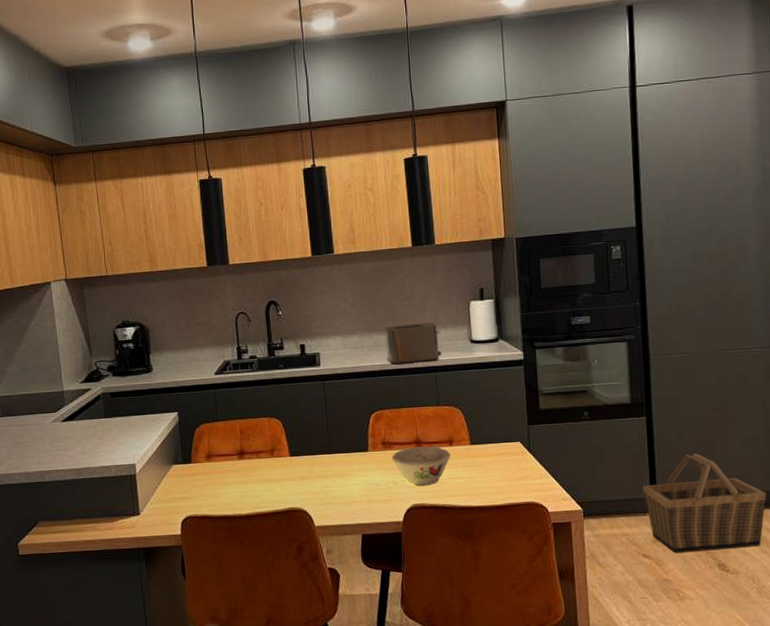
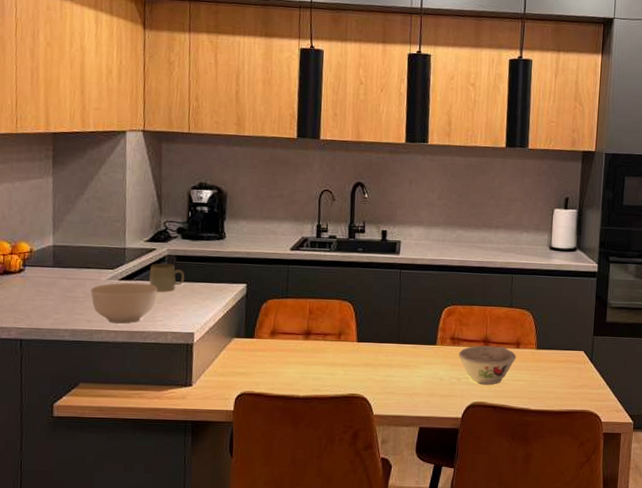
bowl: none [38,422,97,463] -> present [91,282,158,324]
mug: none [87,401,121,429] -> present [149,263,185,293]
toaster: present [385,323,442,365] -> none [466,223,521,263]

